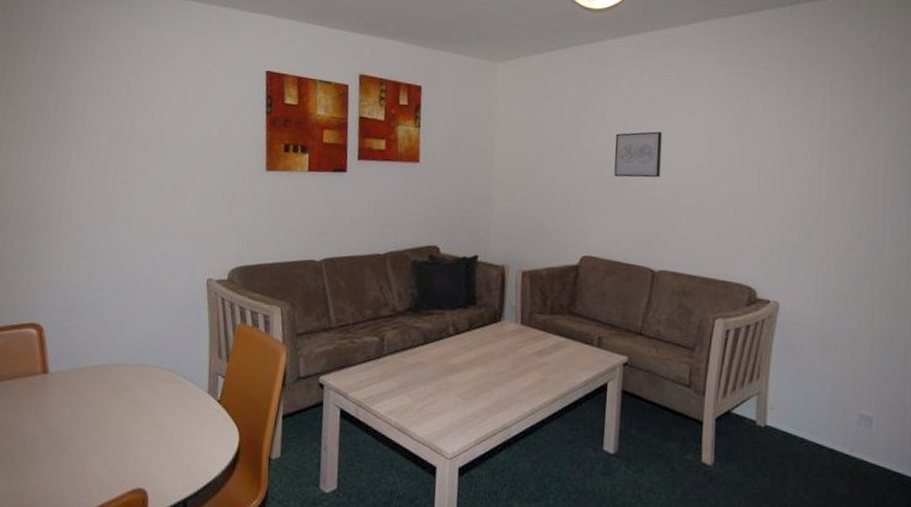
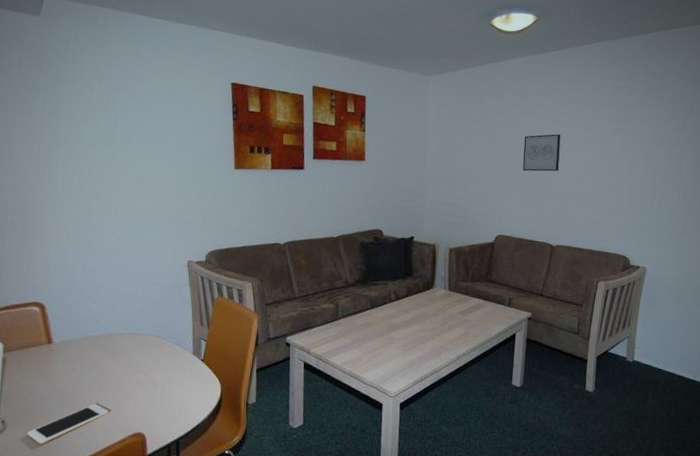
cell phone: none [12,449,107,496] -> present [27,403,110,444]

